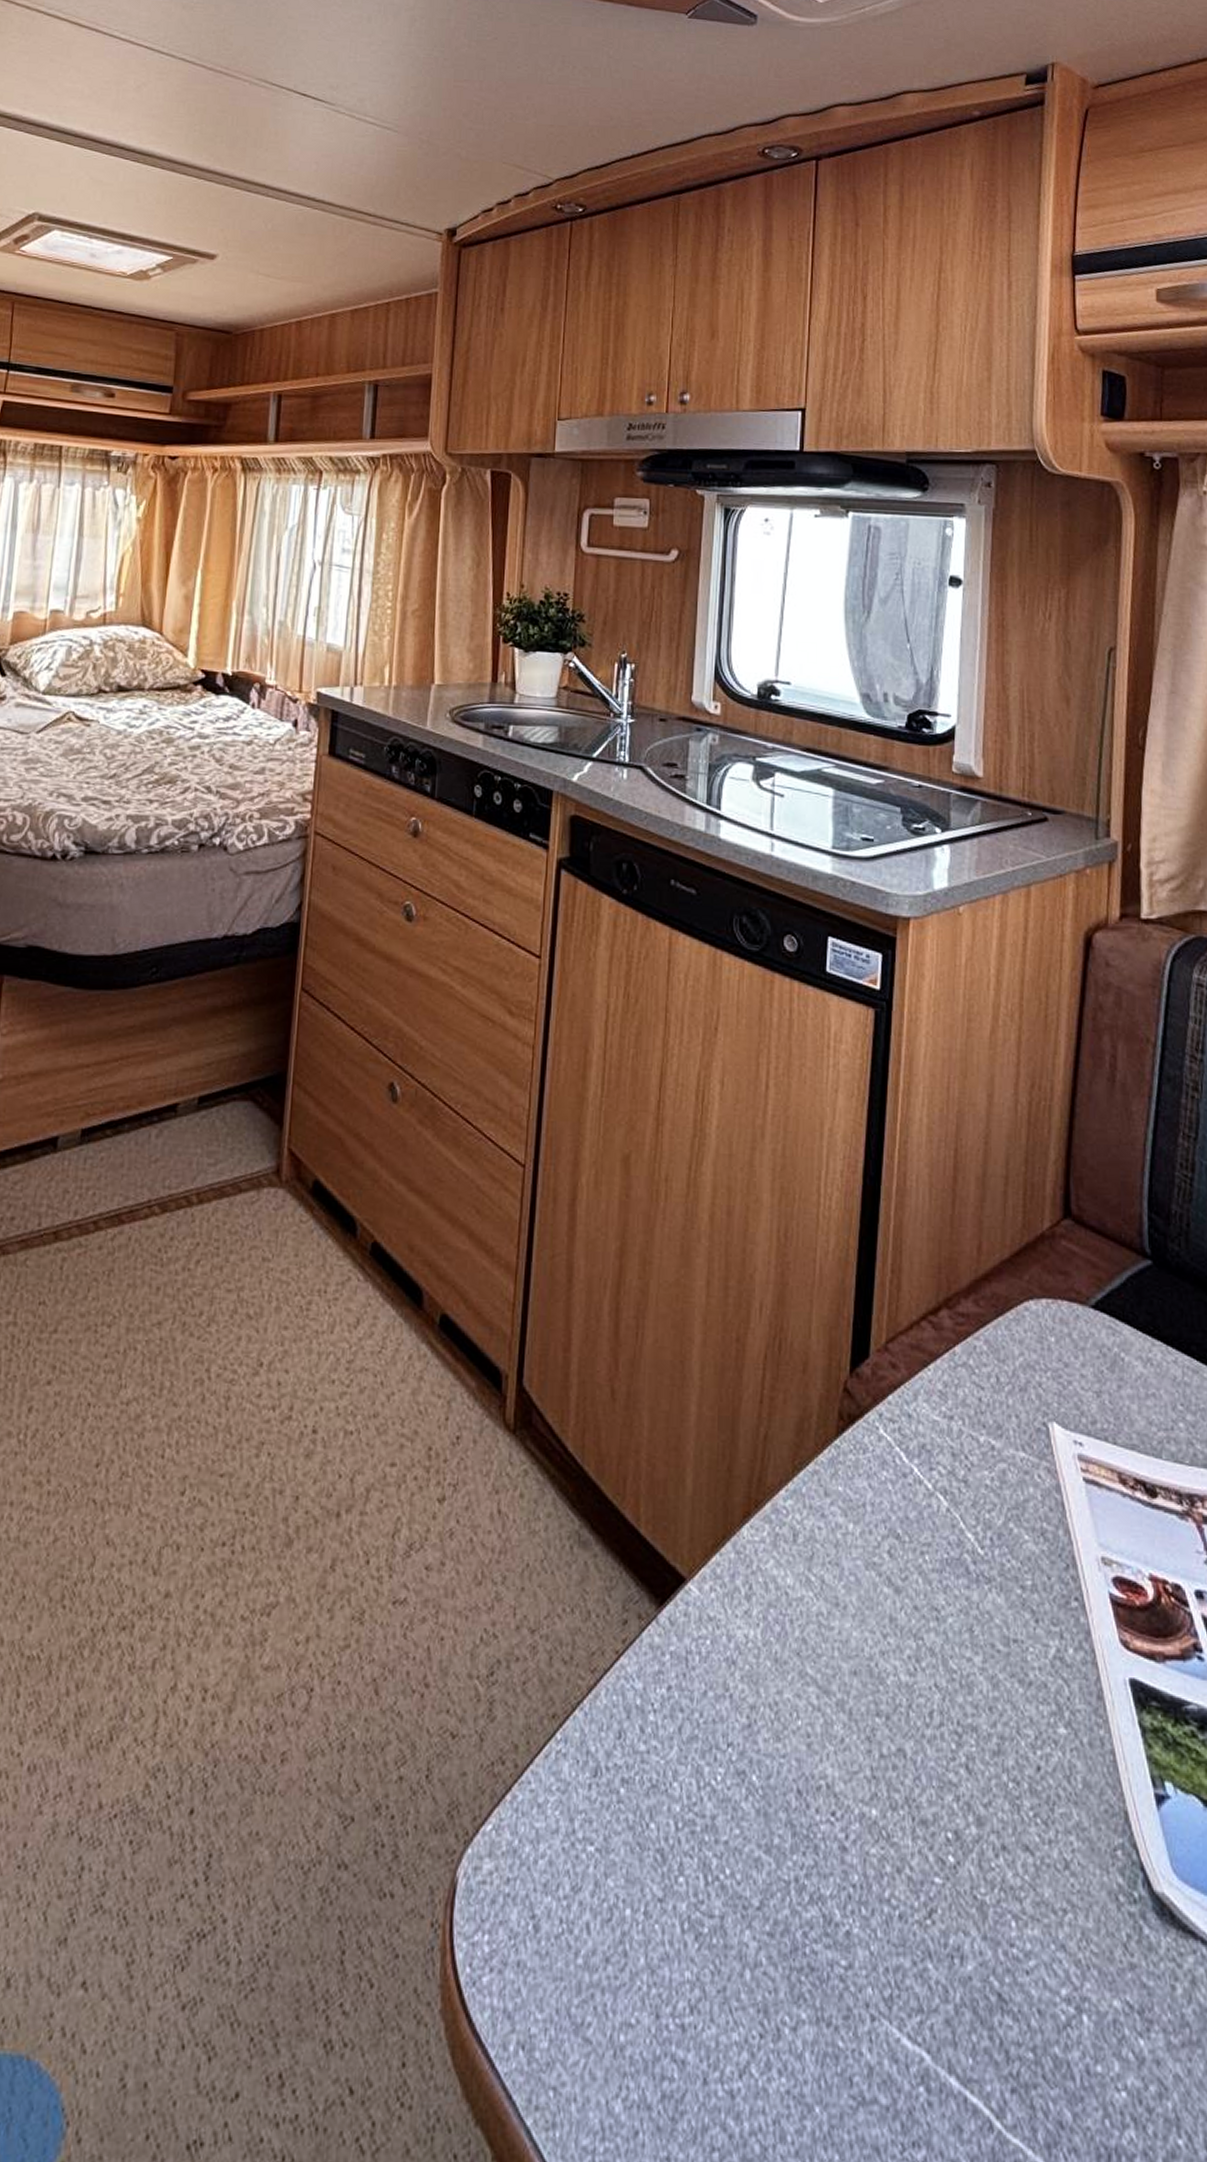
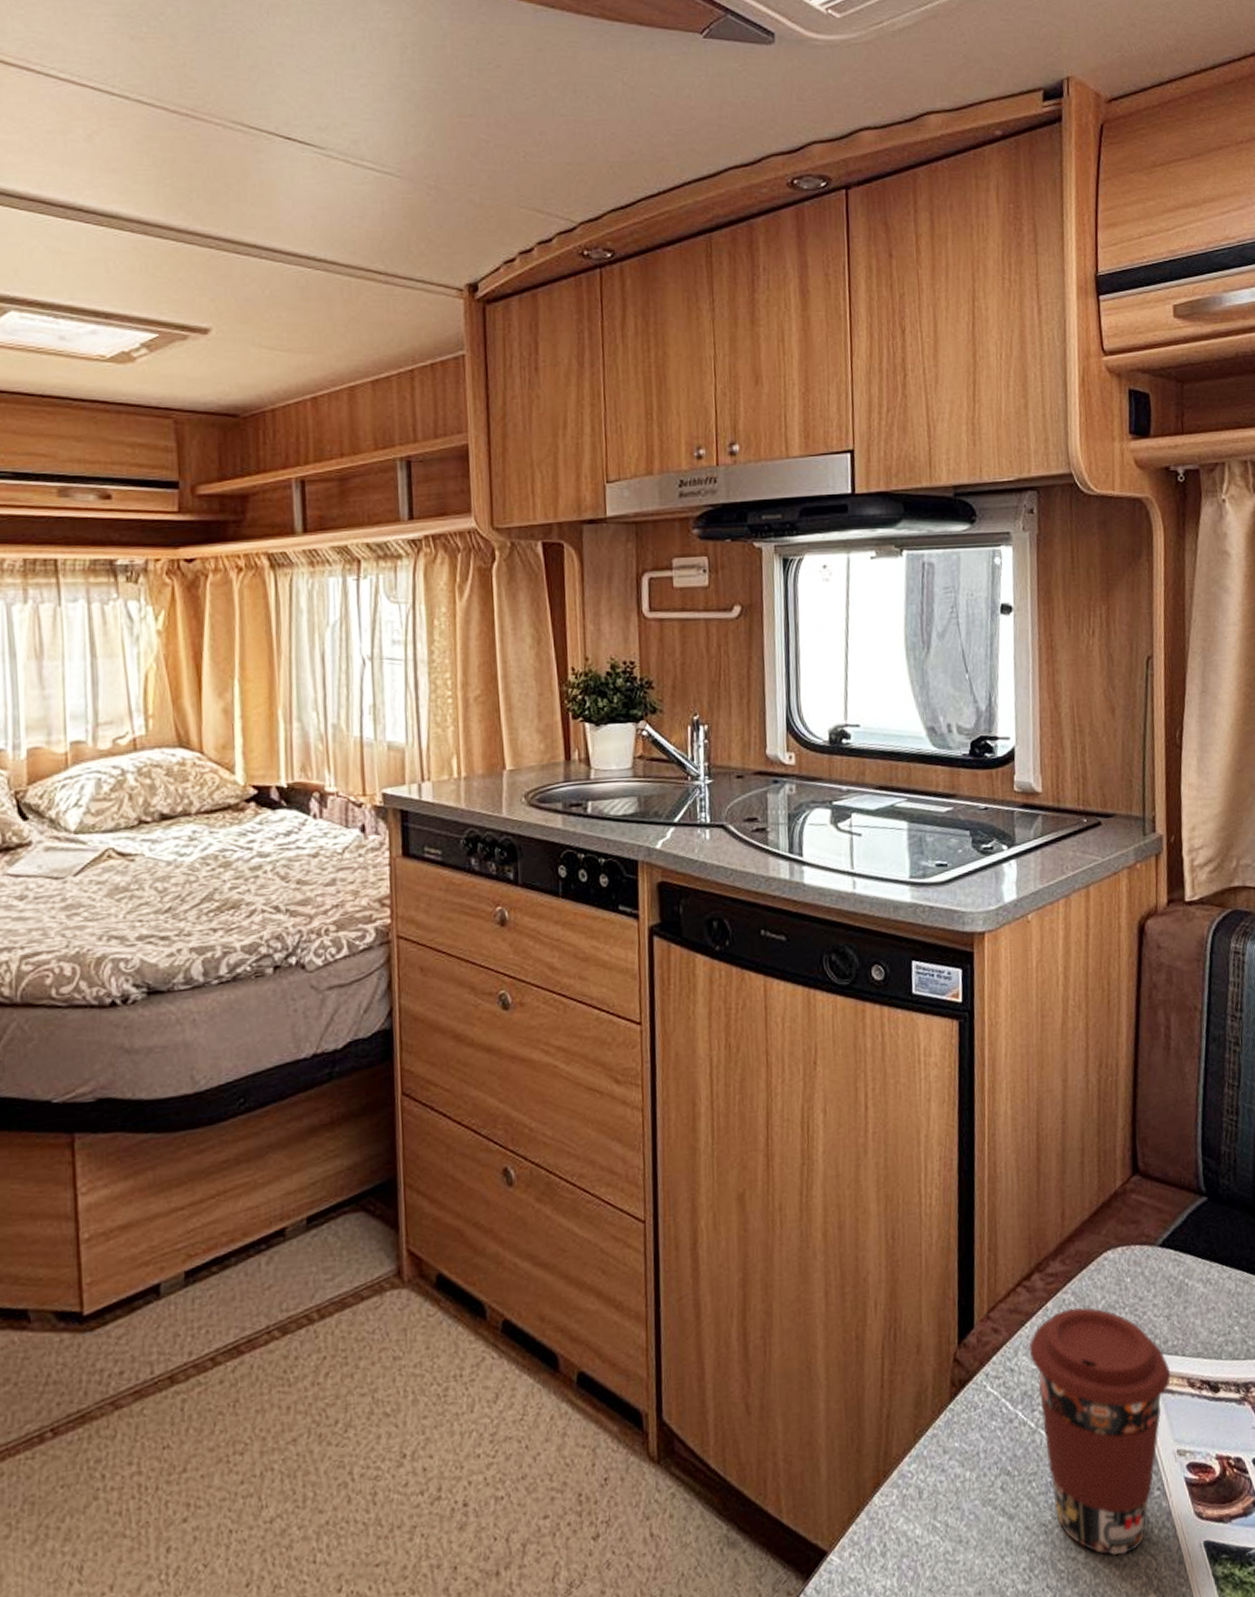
coffee cup: none [931,1358,1099,1669] -> present [1029,1307,1172,1555]

